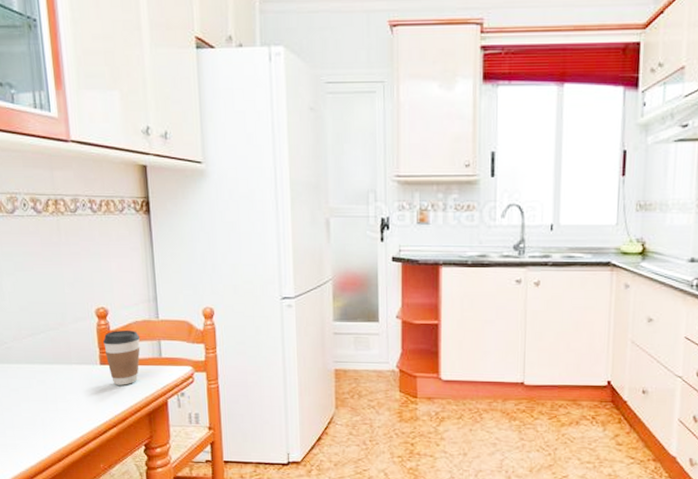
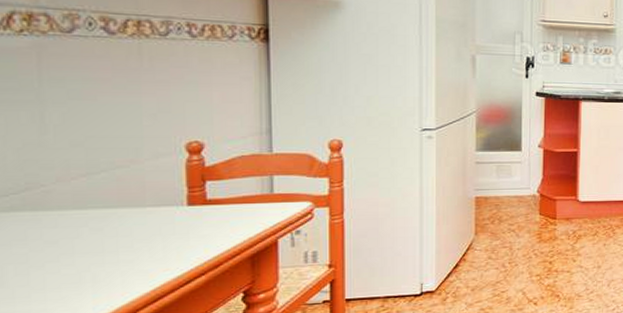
coffee cup: present [102,330,141,385] -> none [193,166,247,227]

